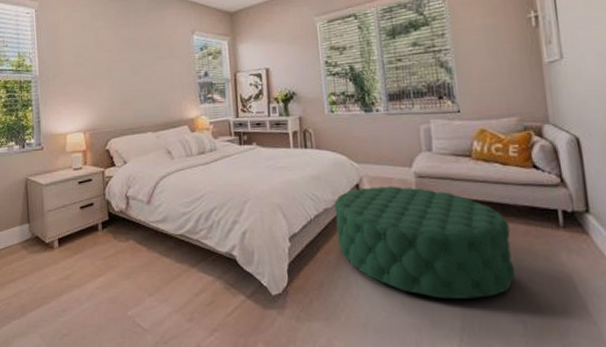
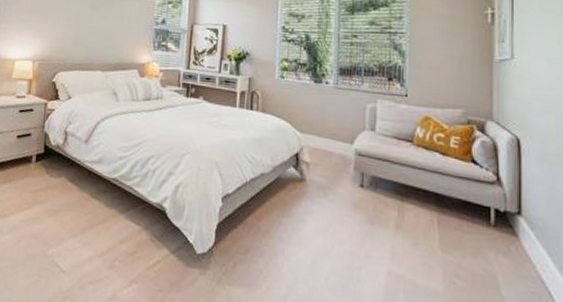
ottoman: present [334,186,515,299] -> none [269,157,442,286]

